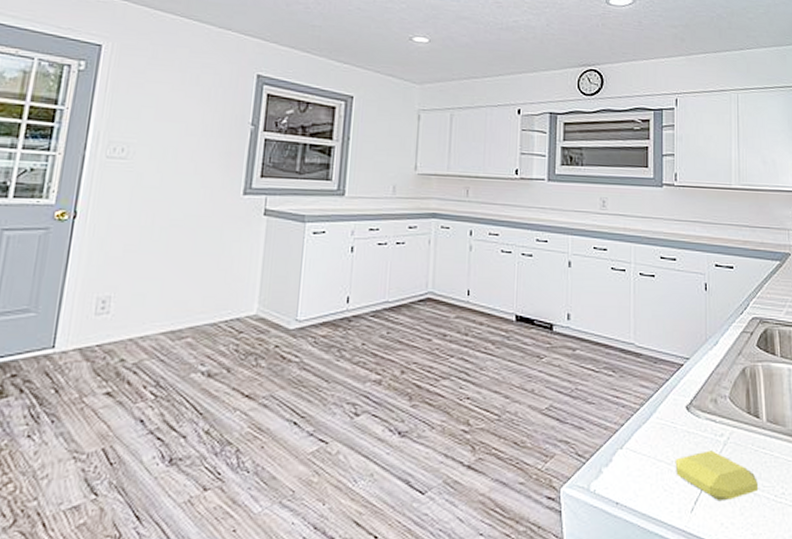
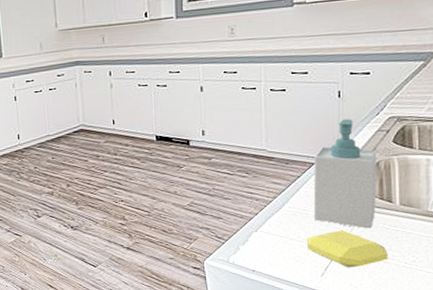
soap bottle: none [682,316,743,450] -> present [313,119,377,229]

